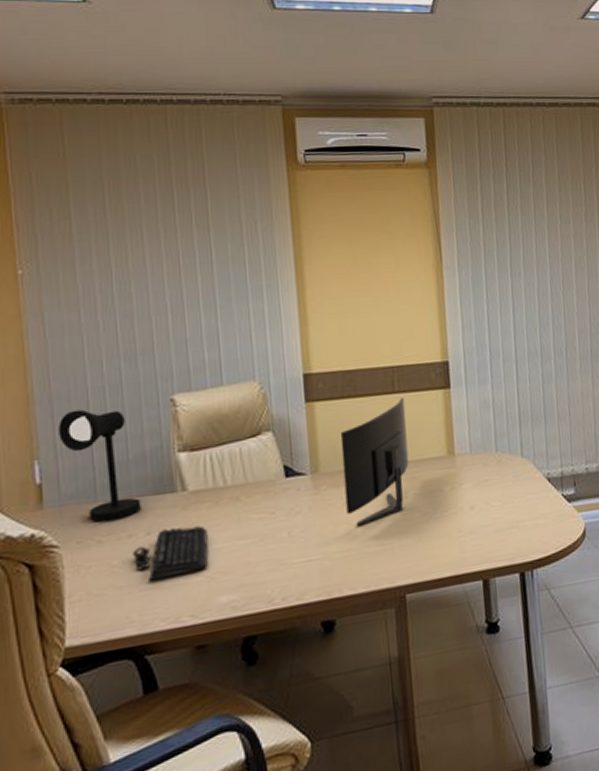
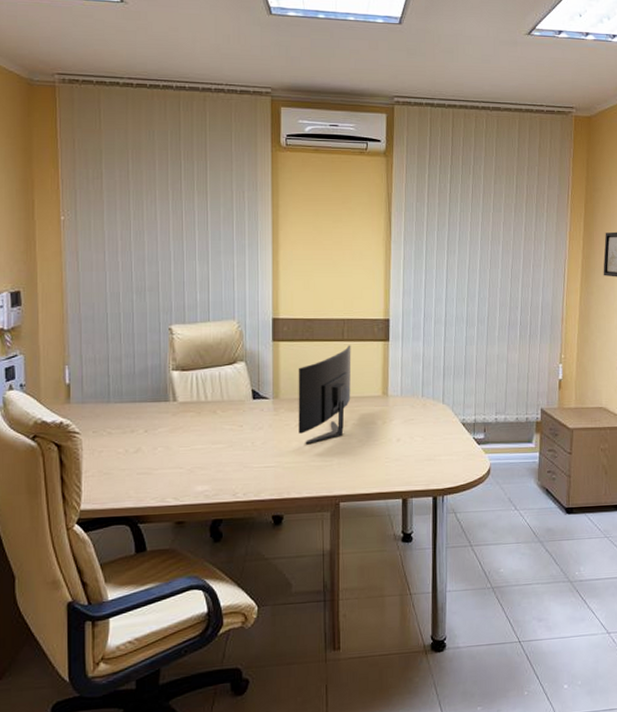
desk lamp: present [58,409,141,523] -> none [84,330,142,419]
keyboard: present [133,525,208,581] -> none [134,429,190,468]

